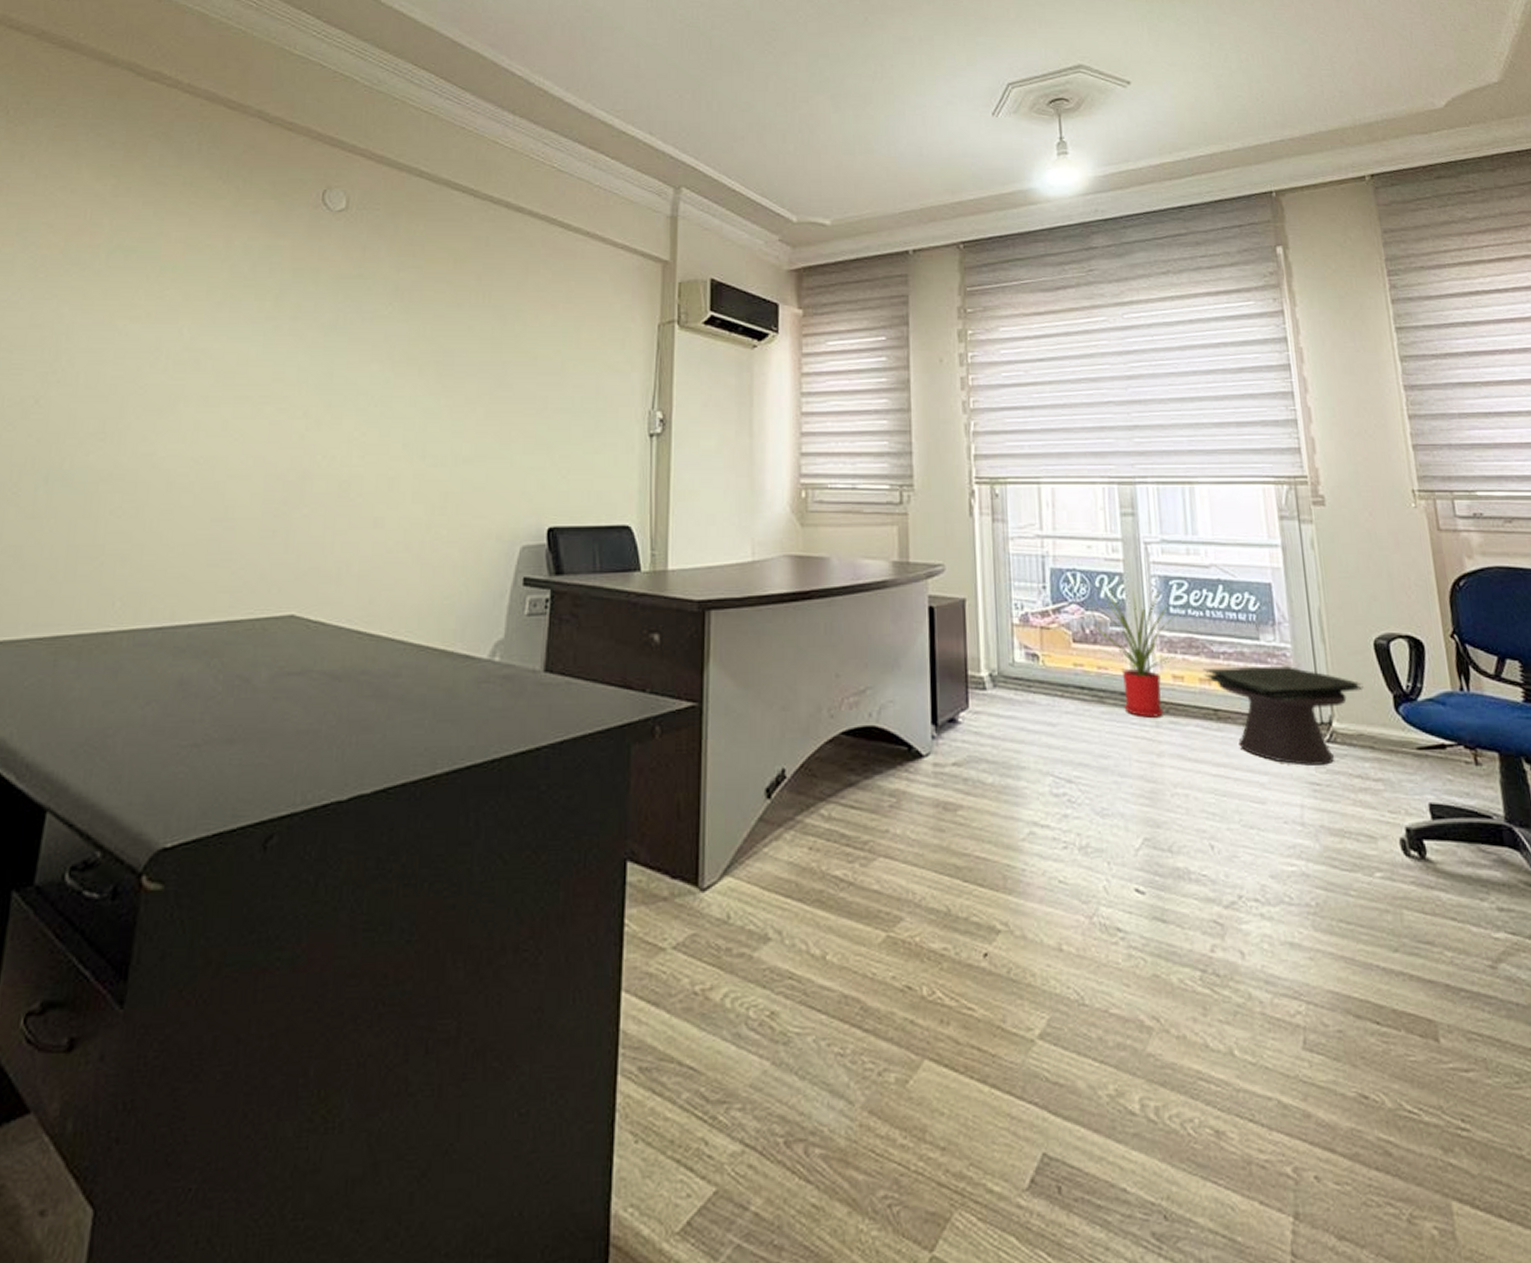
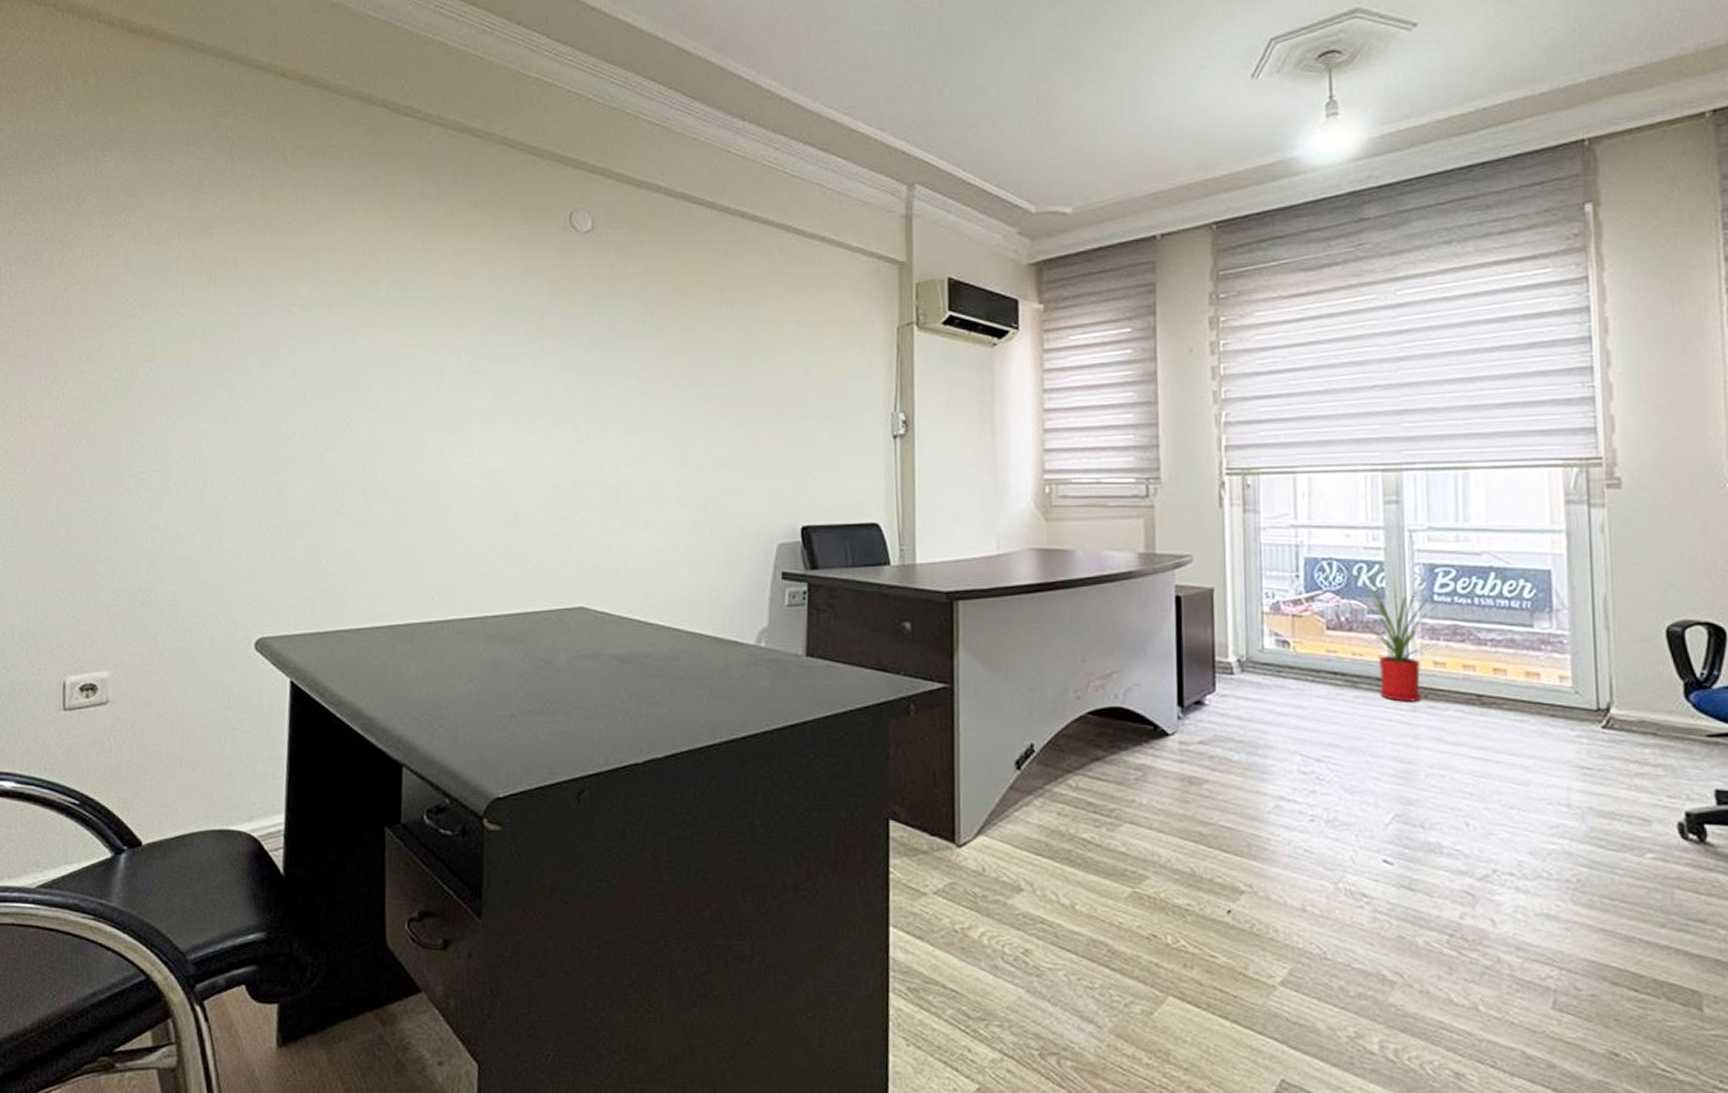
side table: present [1202,666,1364,766] -> none [1467,653,1650,750]

